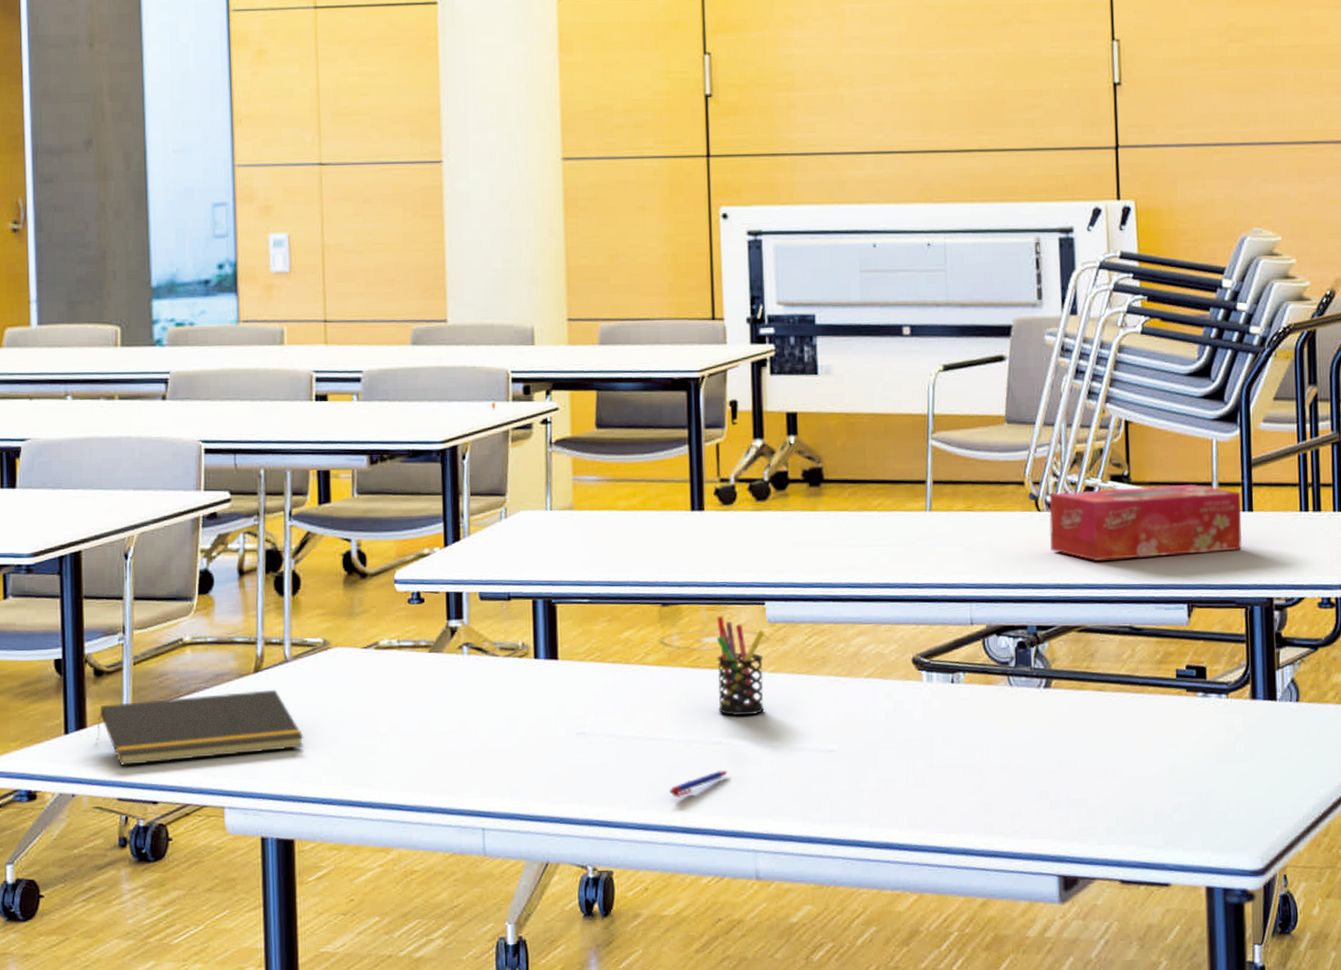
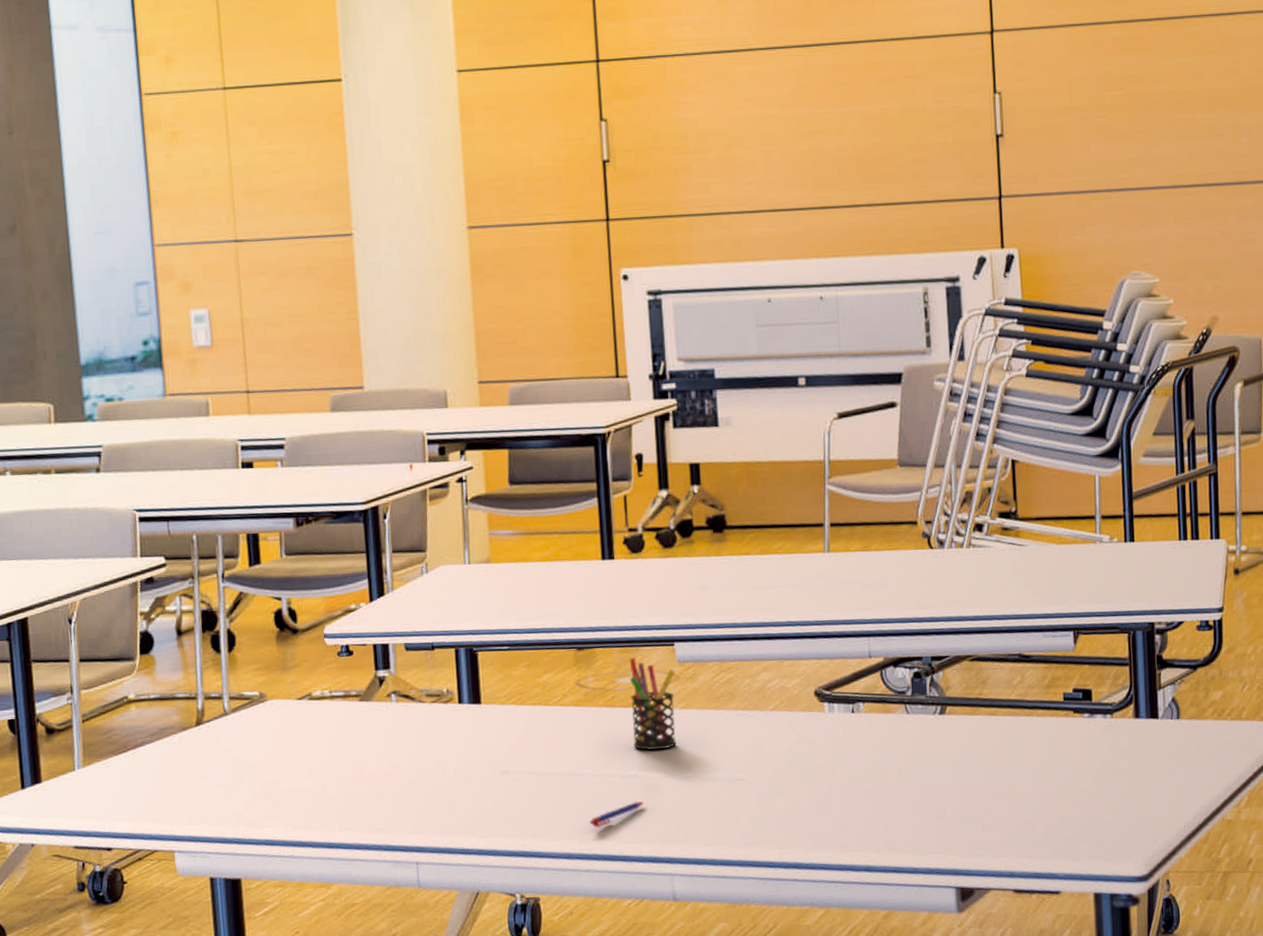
notepad: present [97,689,304,767] -> none [51,740,246,817]
tissue box: present [1049,485,1243,562] -> none [941,518,1125,594]

